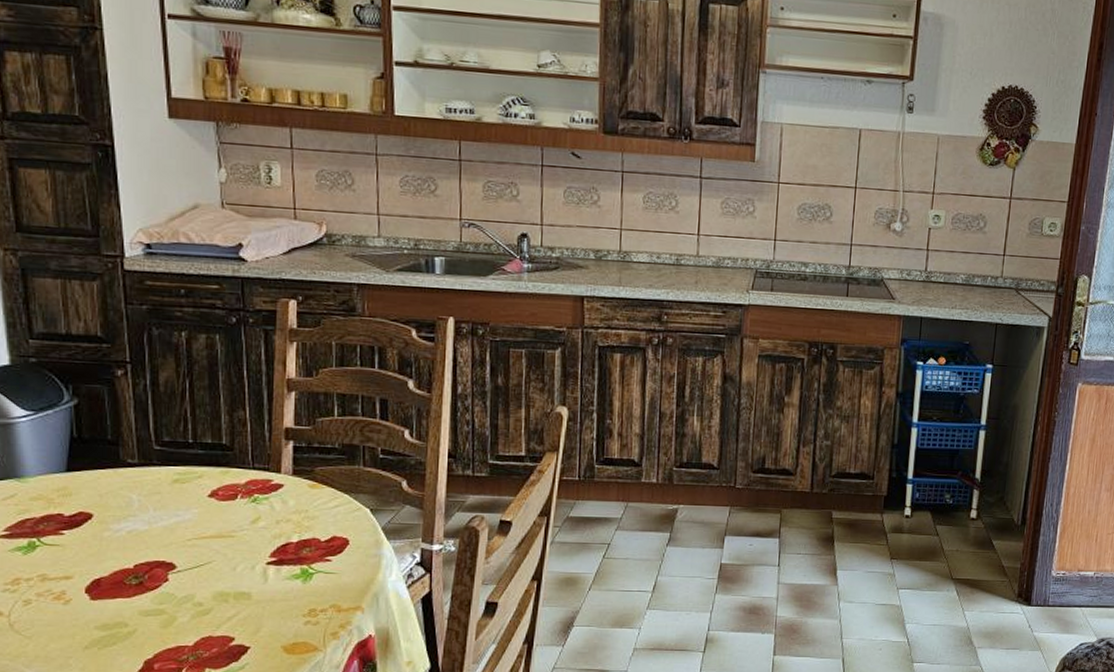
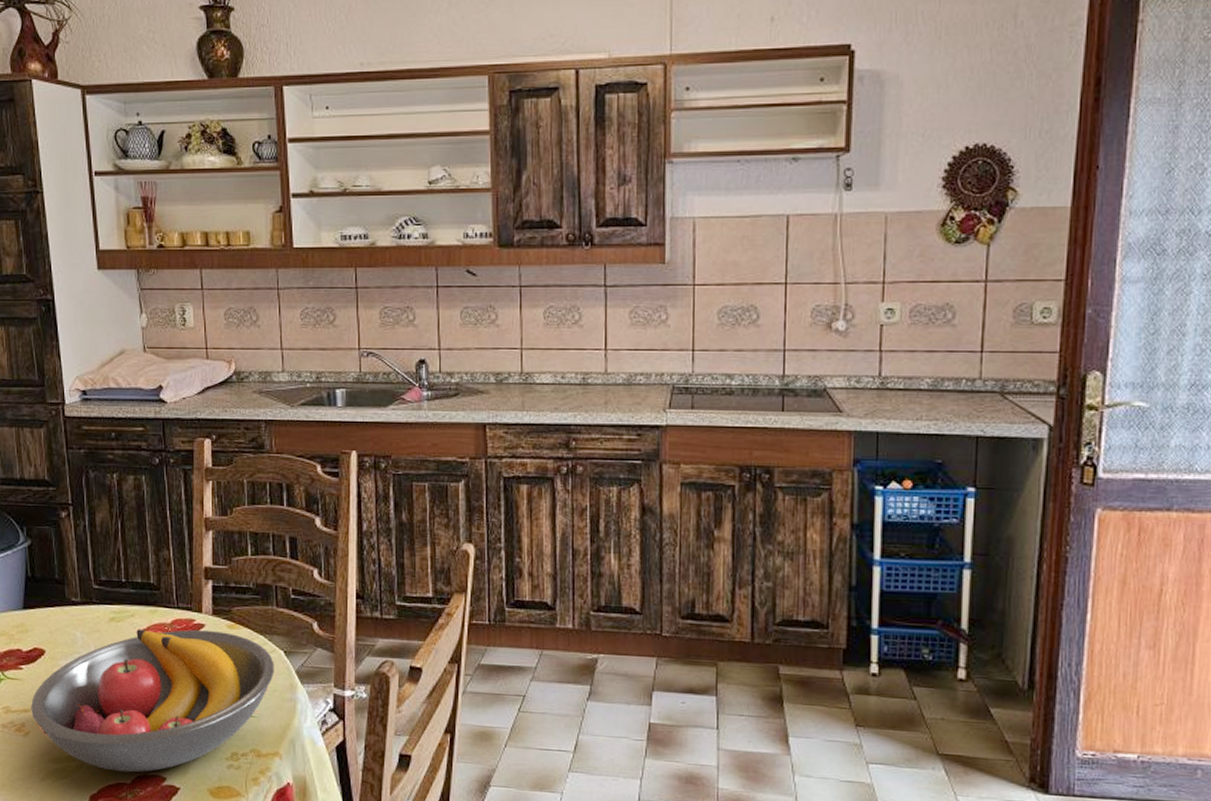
fruit bowl: none [74,490,359,635] -> present [31,629,274,773]

